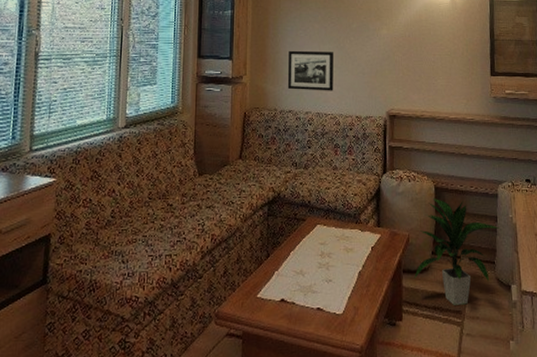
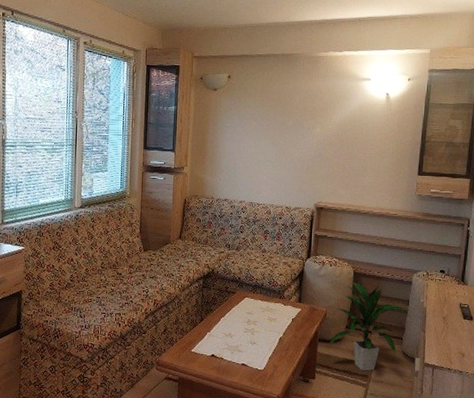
picture frame: present [287,50,334,91] -> none [224,145,268,184]

